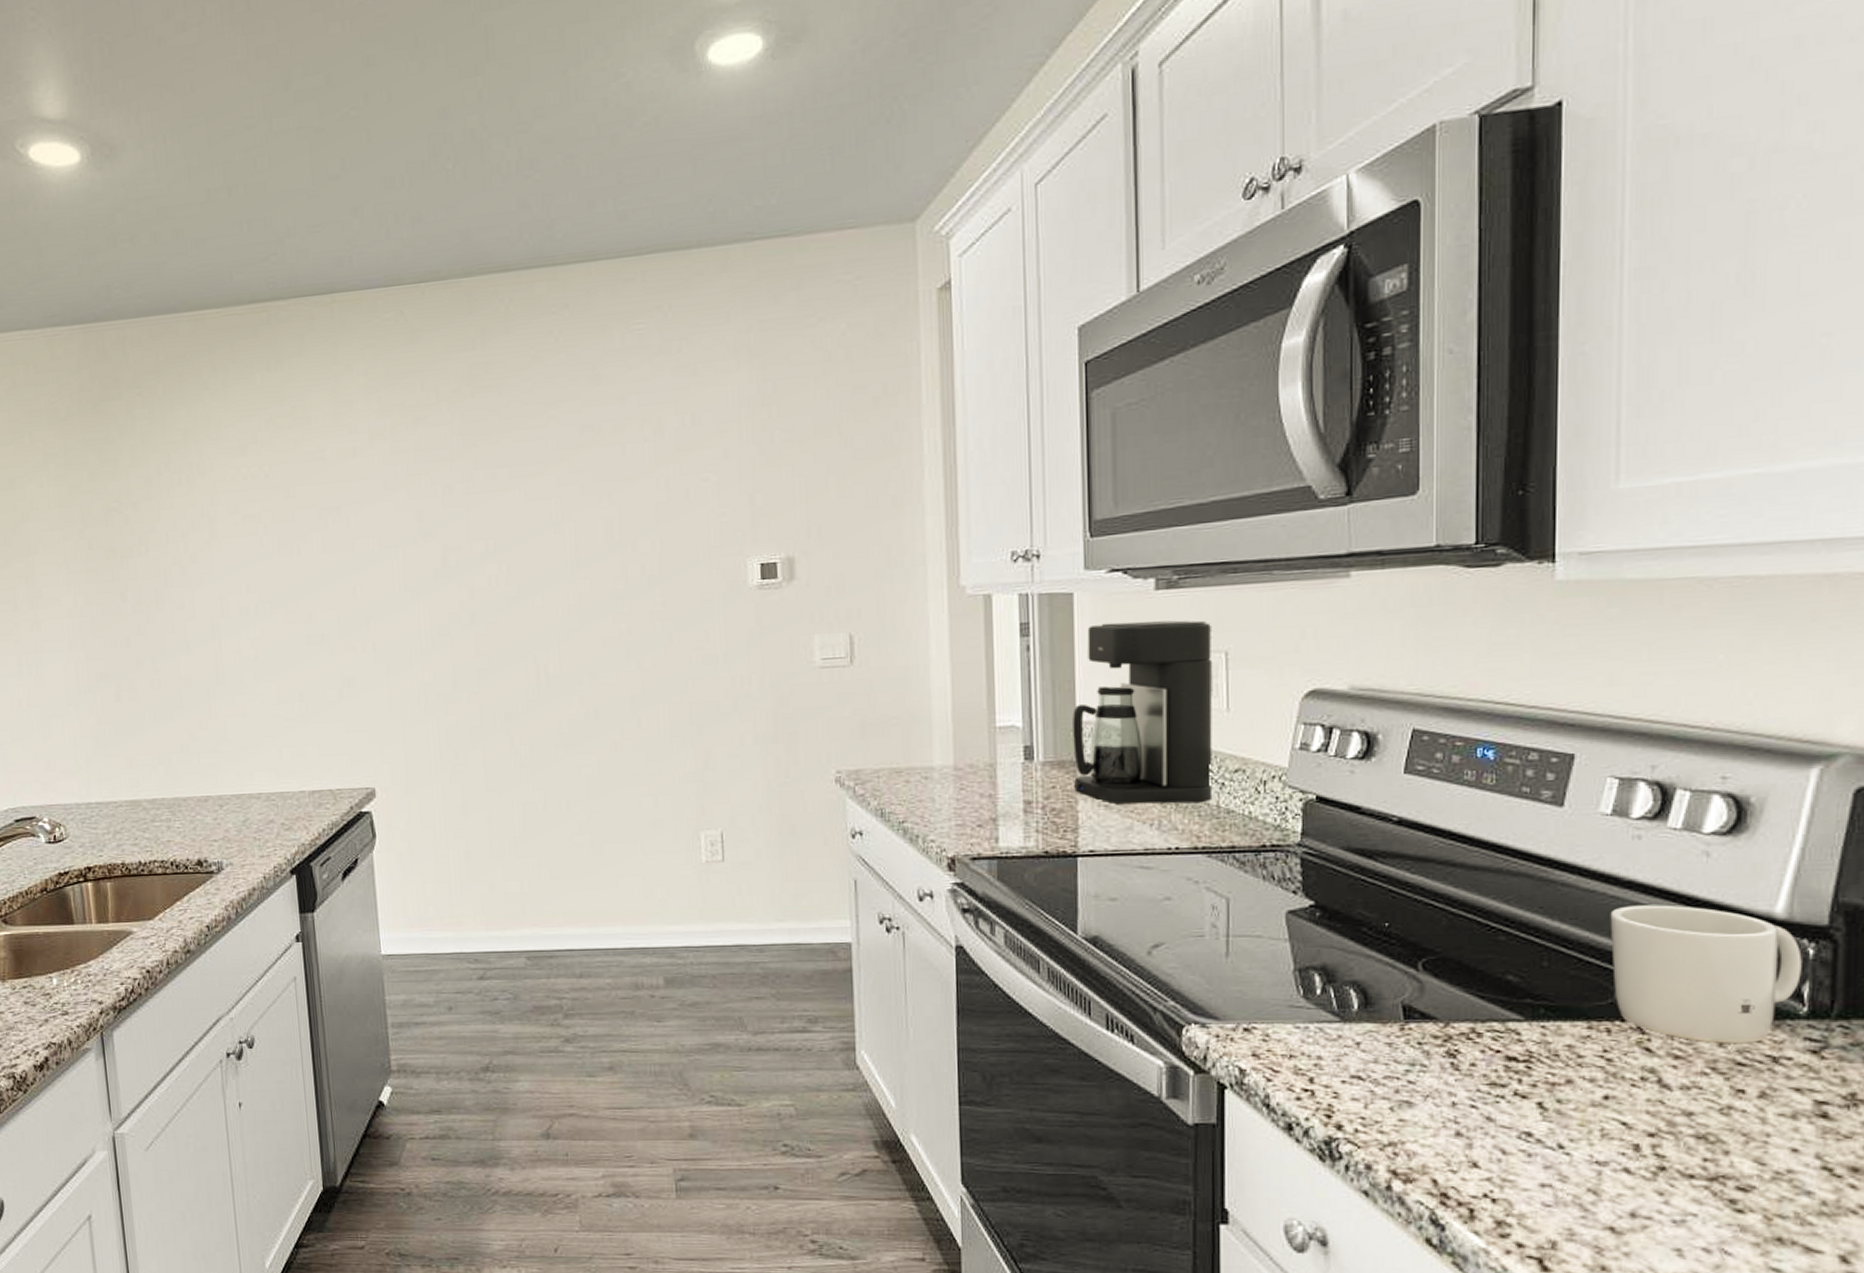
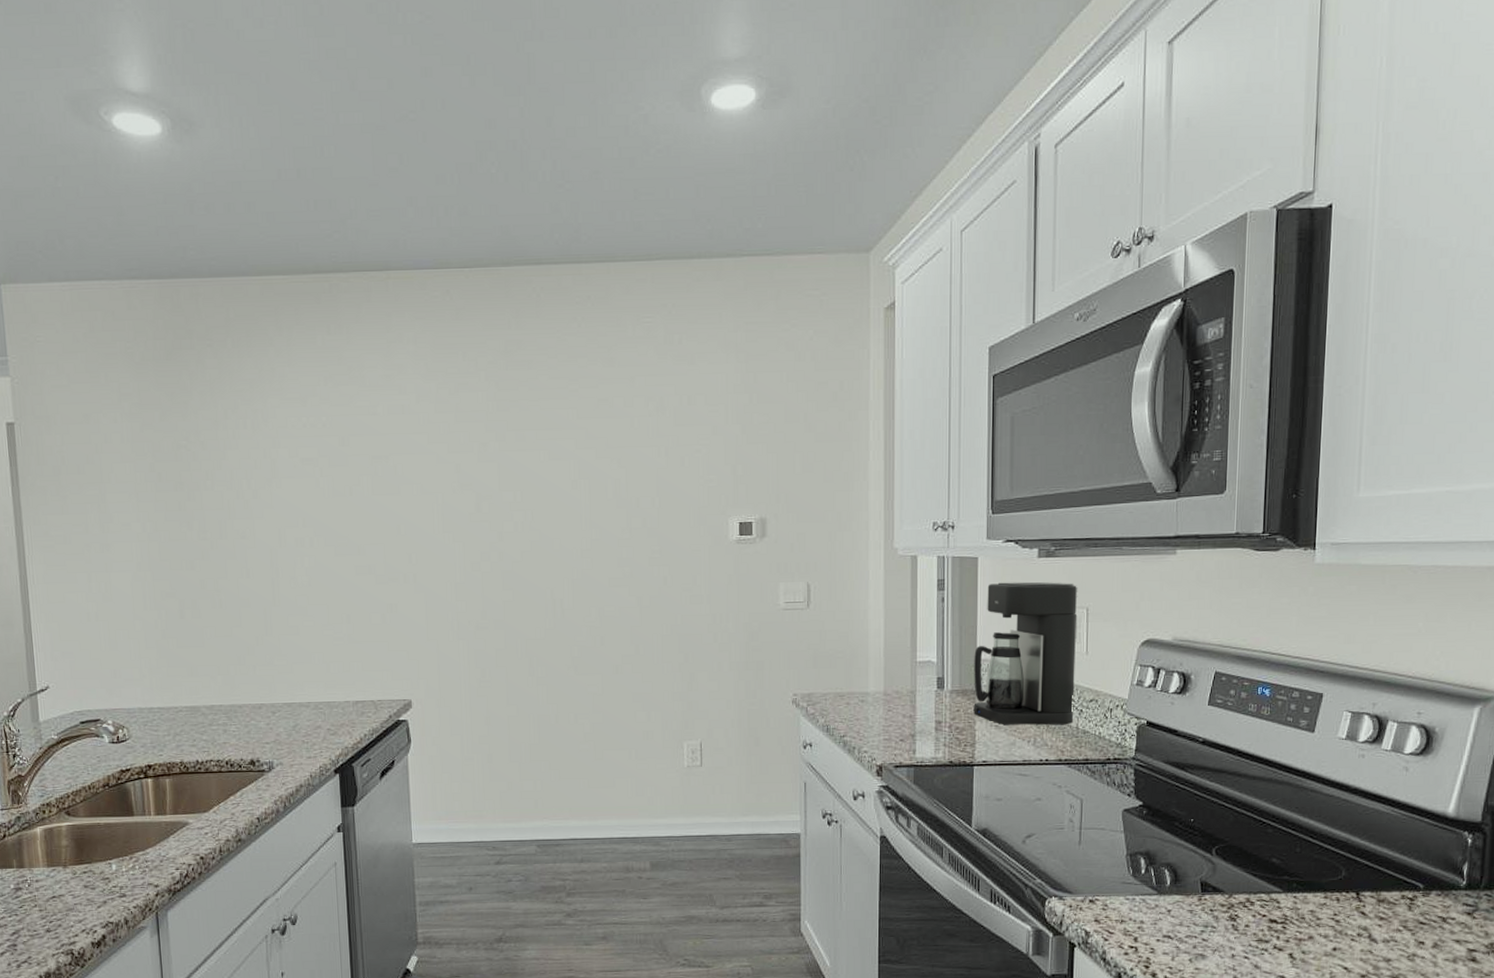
mug: present [1610,905,1802,1044] -> none [1341,806,1464,909]

